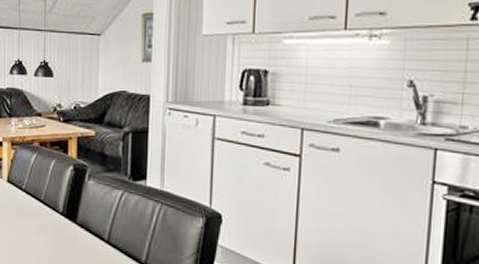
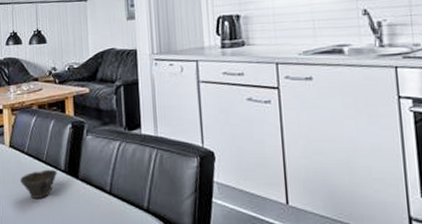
cup: none [15,209,55,239] -> present [19,169,57,200]

